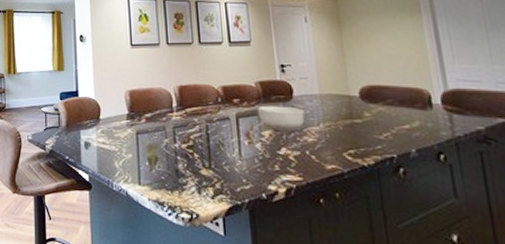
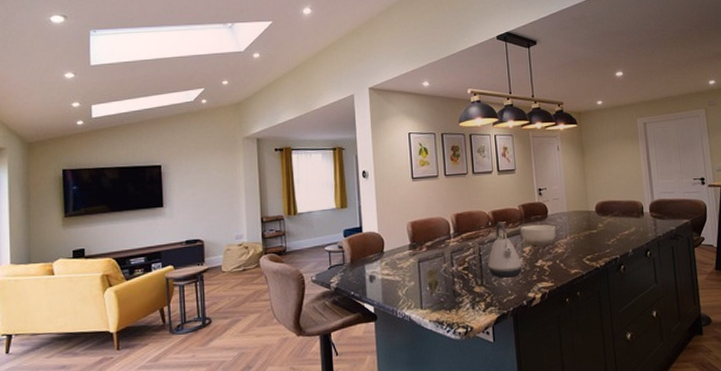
kettle: none [217,99,260,164] -> present [488,222,522,278]

